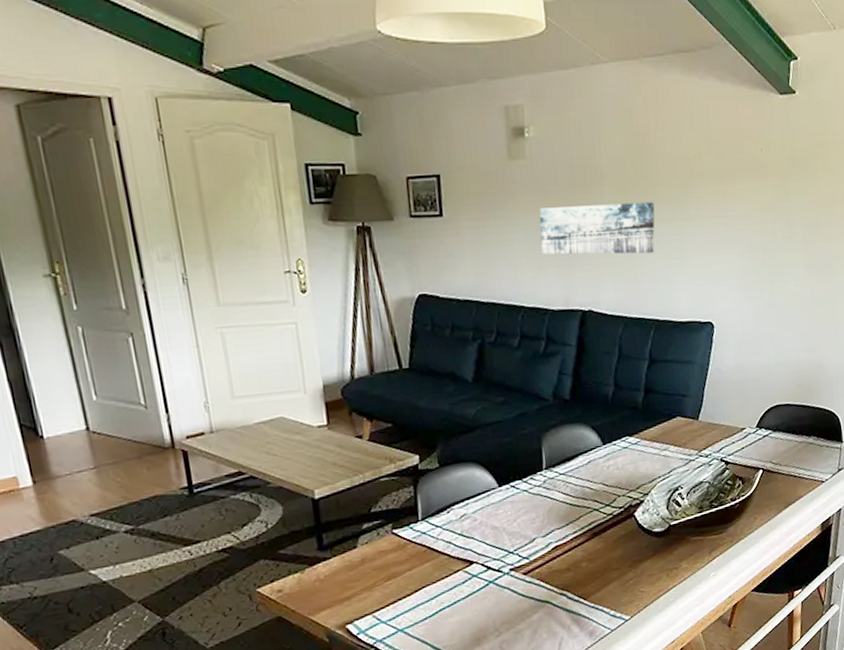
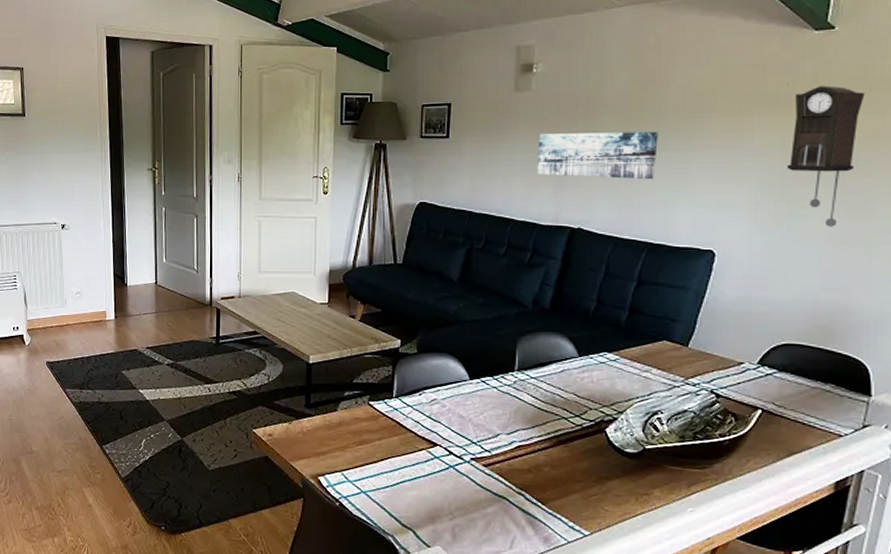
pendulum clock: none [766,151,823,290] -> present [786,85,865,227]

